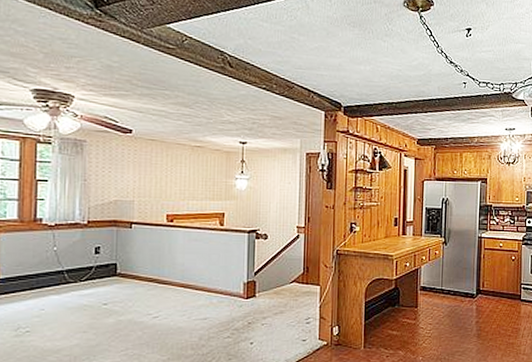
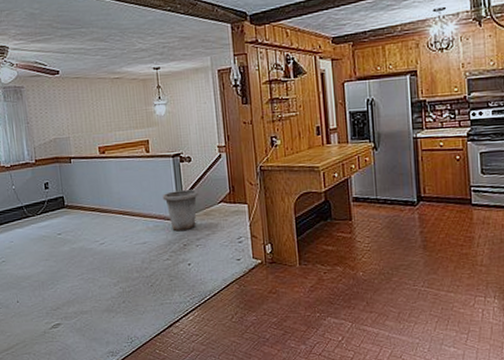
trash can: none [231,267,271,309] -> present [162,189,199,232]

